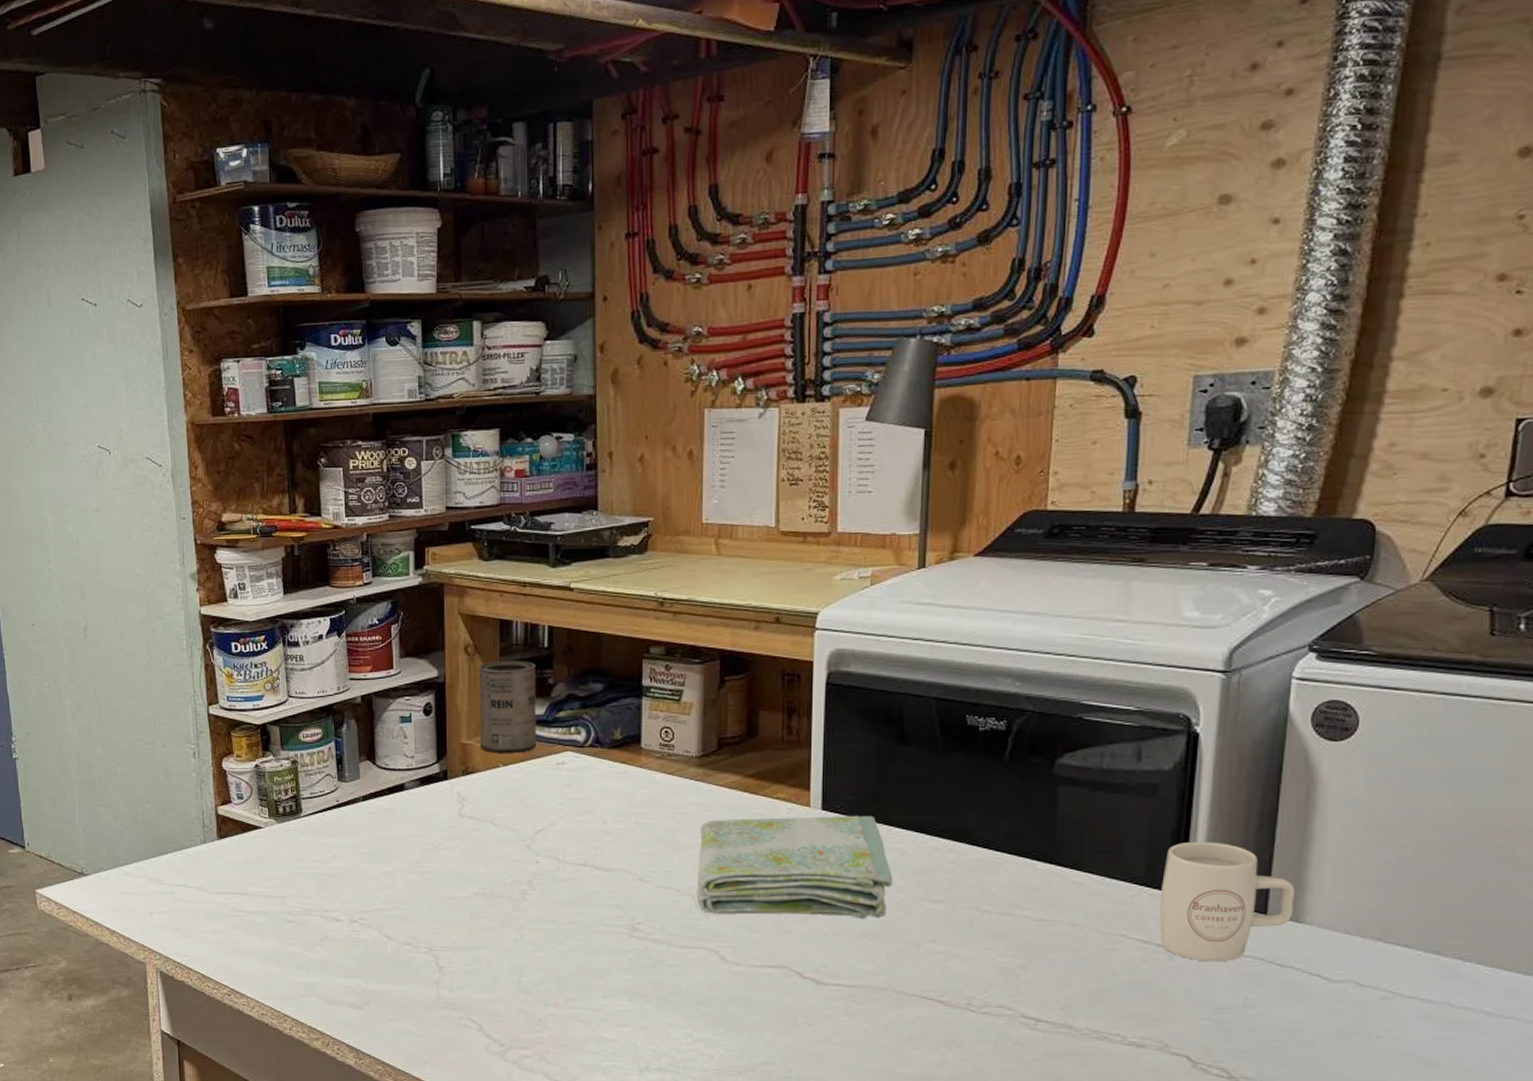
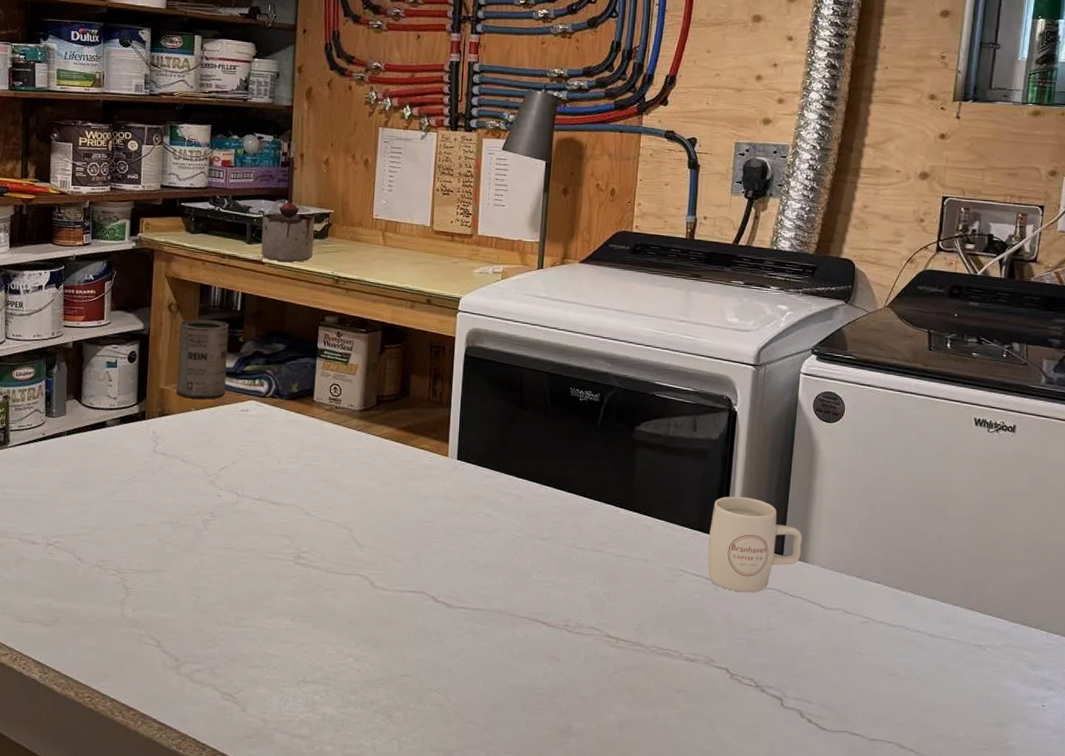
paint can: none [561,436,636,585] -> present [257,140,319,262]
towel: present [696,815,893,920] -> none [353,464,511,553]

